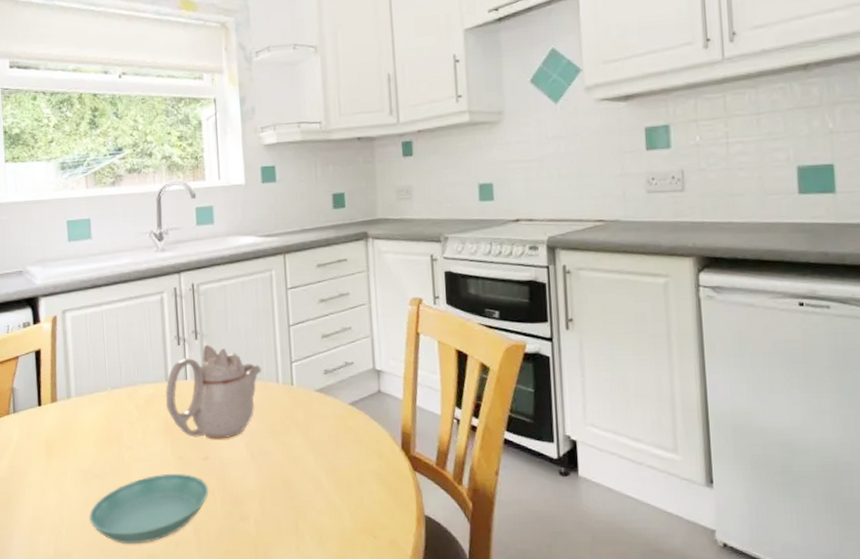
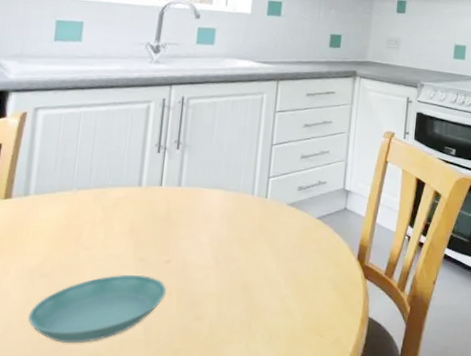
teapot: present [165,344,261,439] -> none [135,154,239,244]

